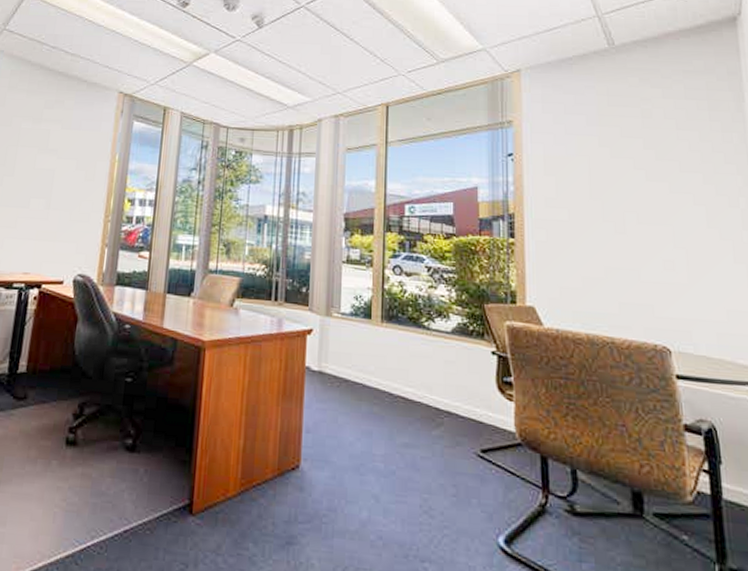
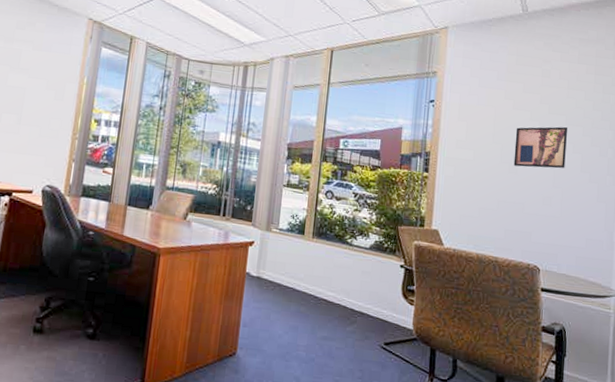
wall art: none [617,174,686,226] -> present [513,126,567,169]

